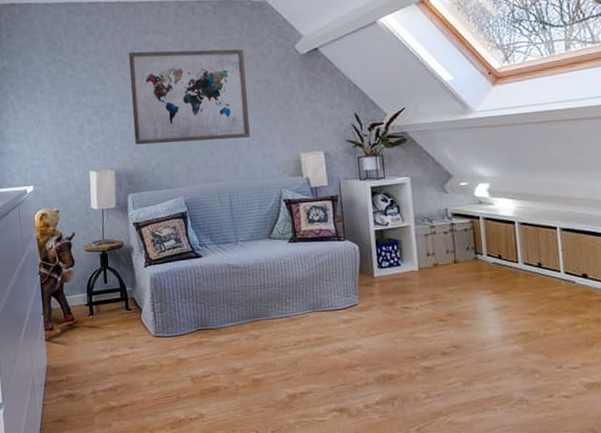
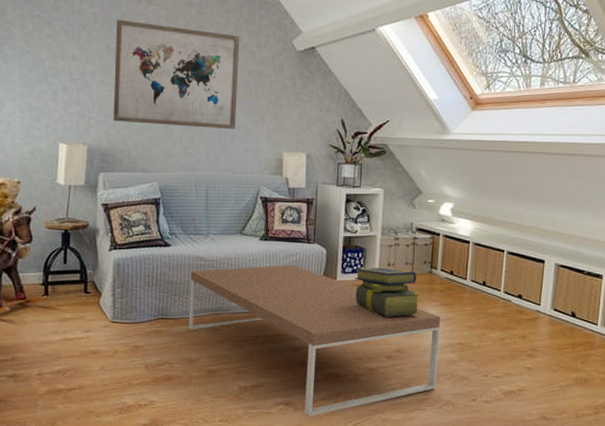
coffee table: none [224,264,504,422] -> present [189,264,441,416]
stack of books: none [392,258,472,310] -> present [355,267,420,317]

